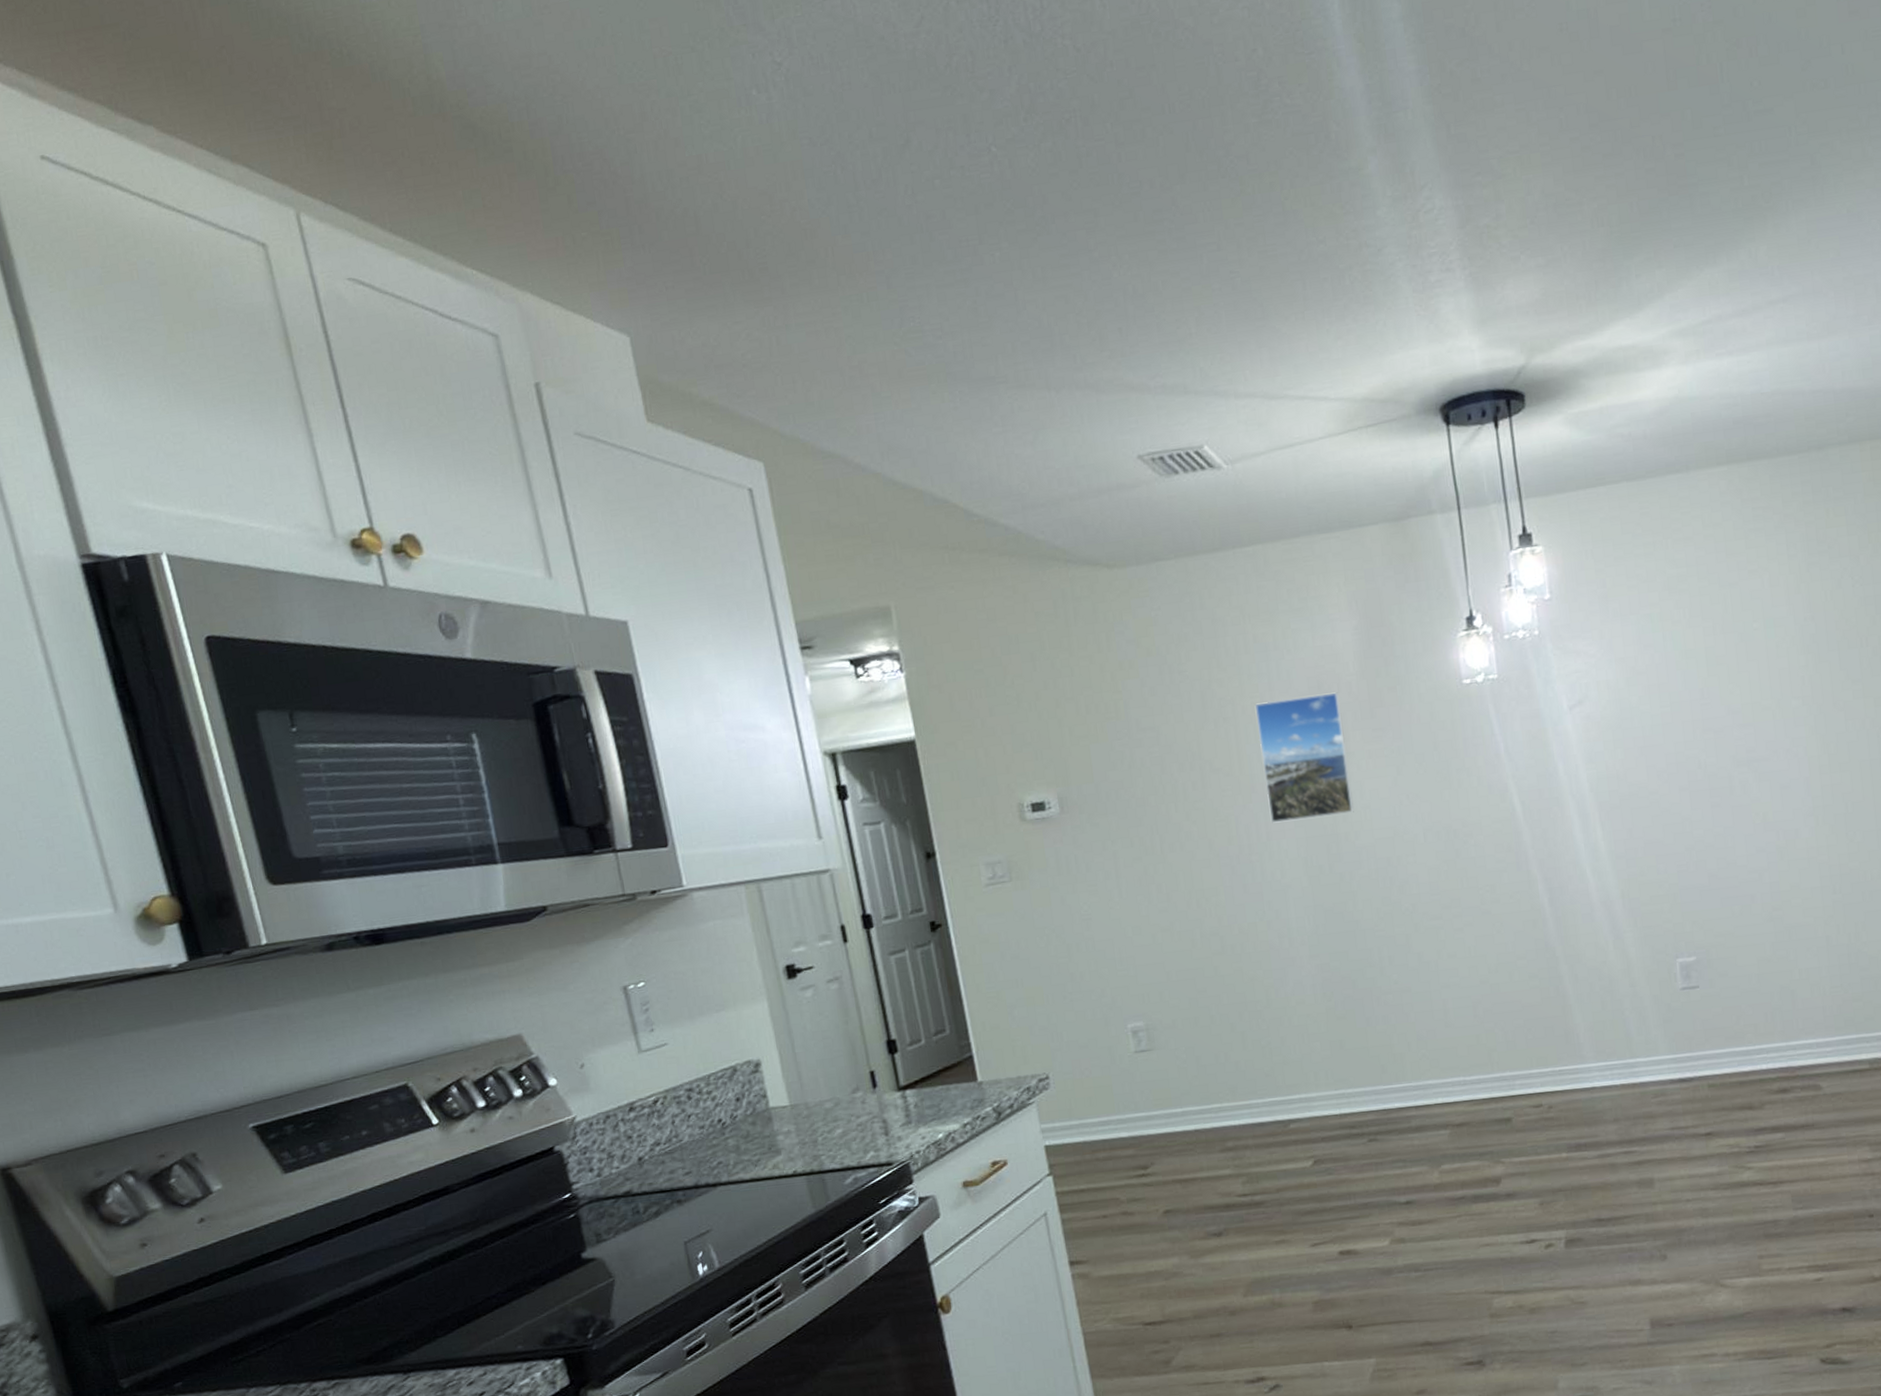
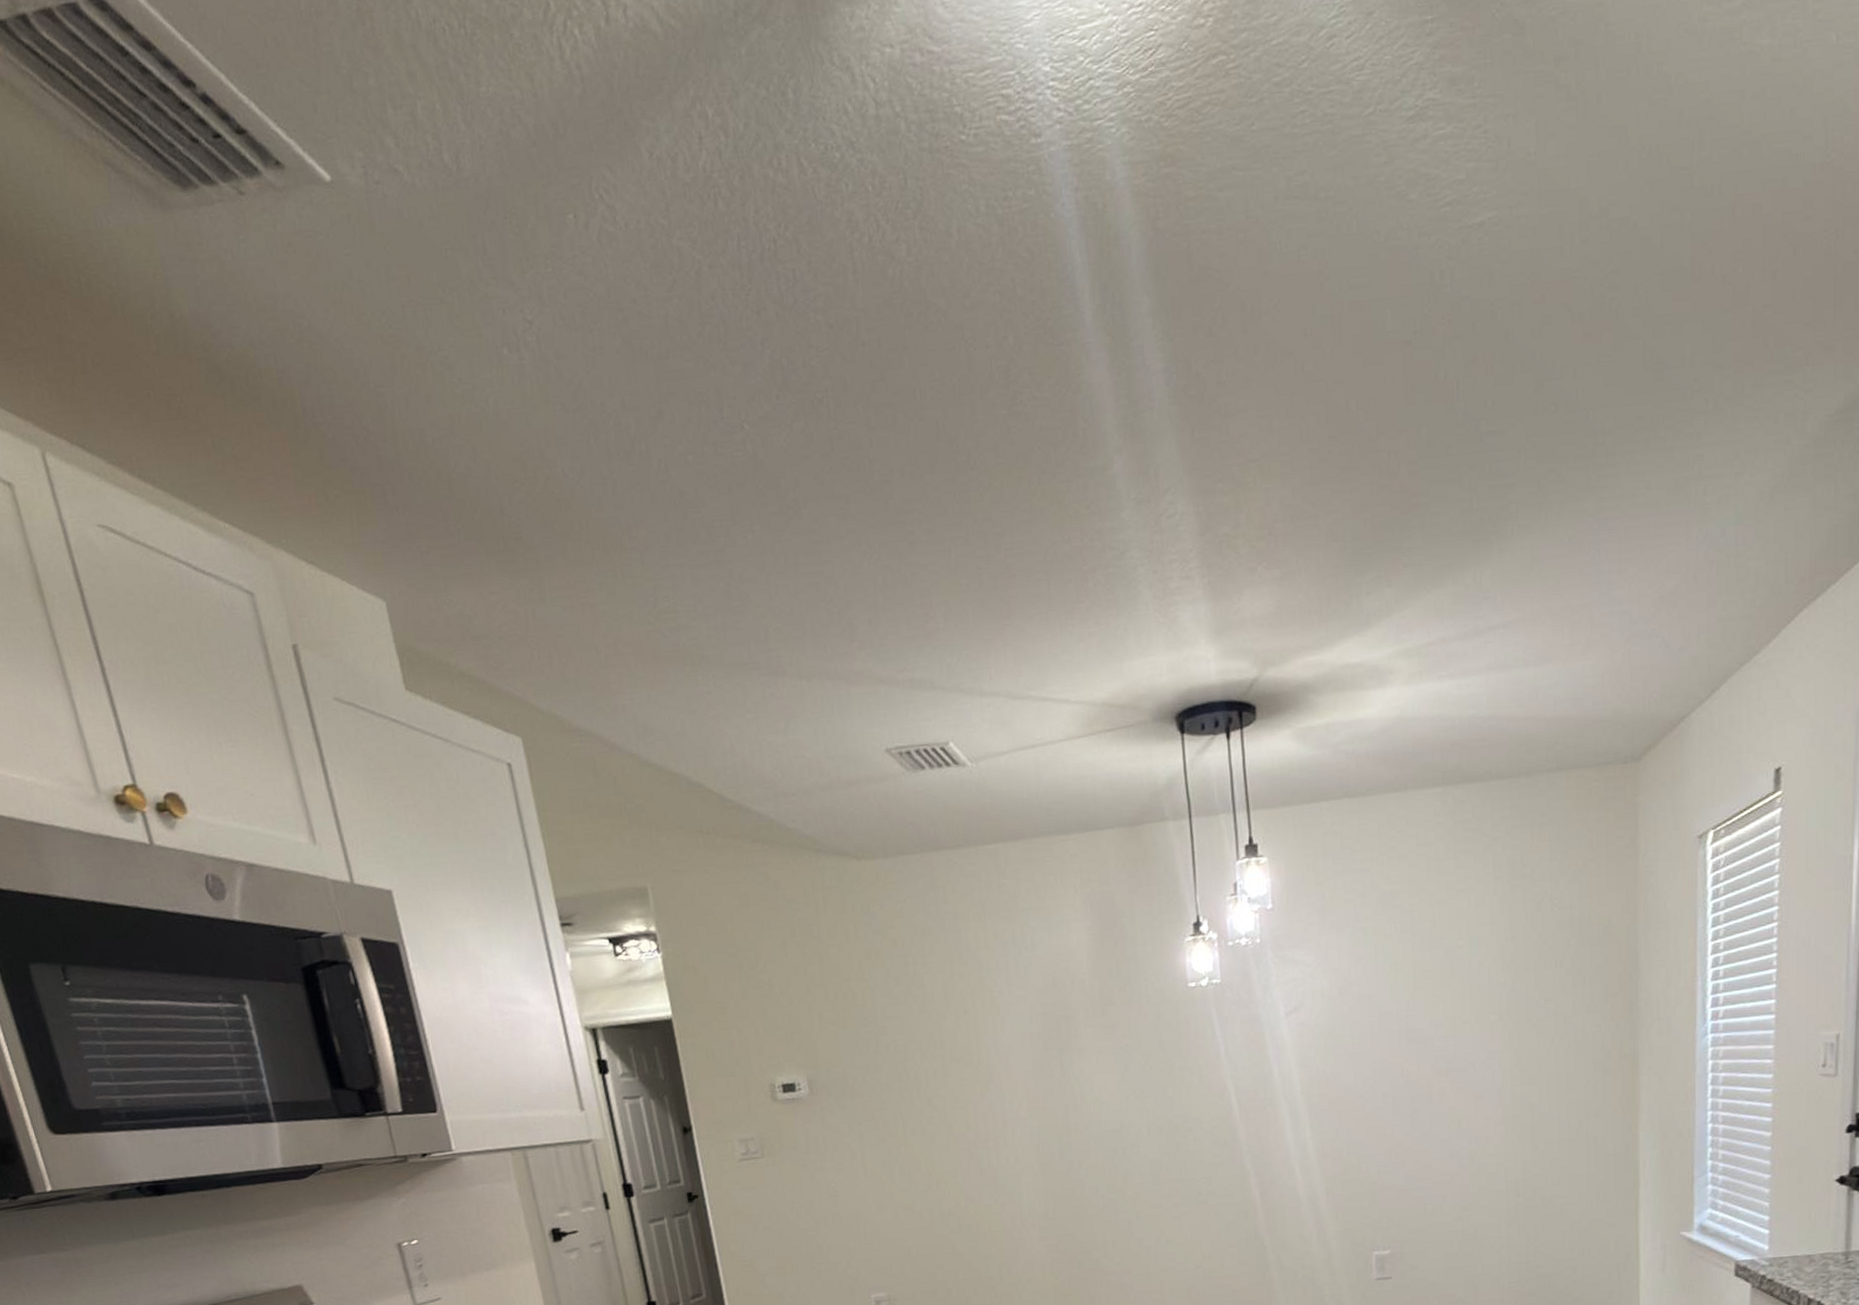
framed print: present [1254,692,1354,823] -> none [993,990,1084,1112]

